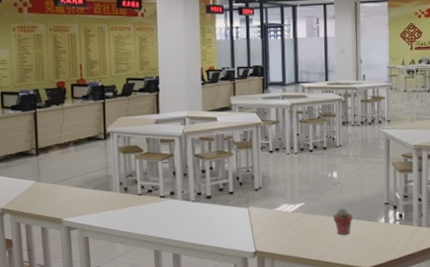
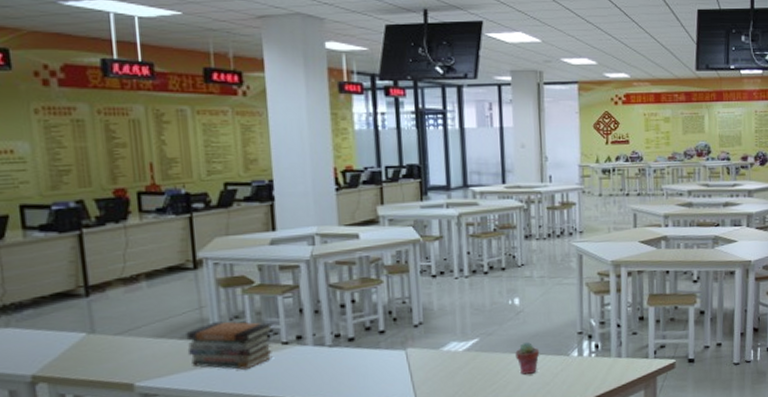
book stack: none [97,178,155,214] -> present [186,321,274,370]

